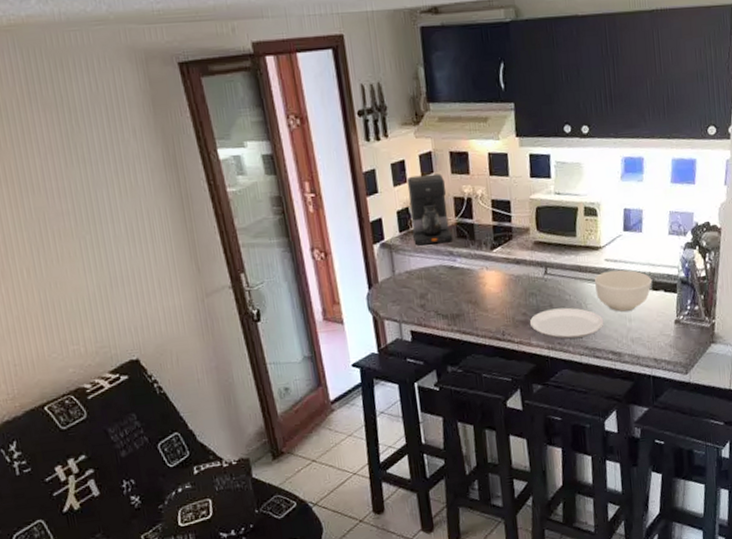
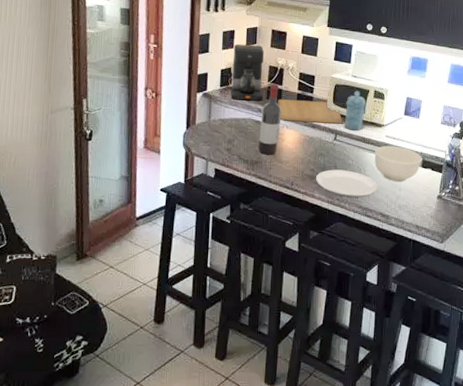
wine bottle: none [453,217,480,305] -> present [258,83,282,155]
chopping board: none [471,230,552,262] -> present [278,99,343,124]
canister: none [552,210,577,260] -> present [344,91,367,131]

